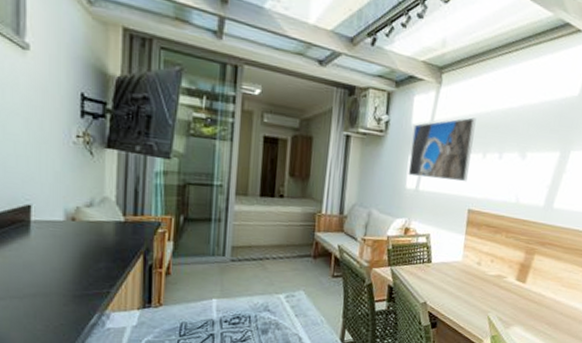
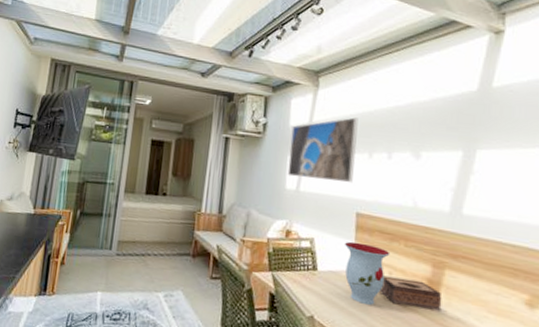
vase: none [455,235,494,288] -> present [344,241,390,305]
tissue box: none [482,263,530,288] -> present [379,275,442,311]

